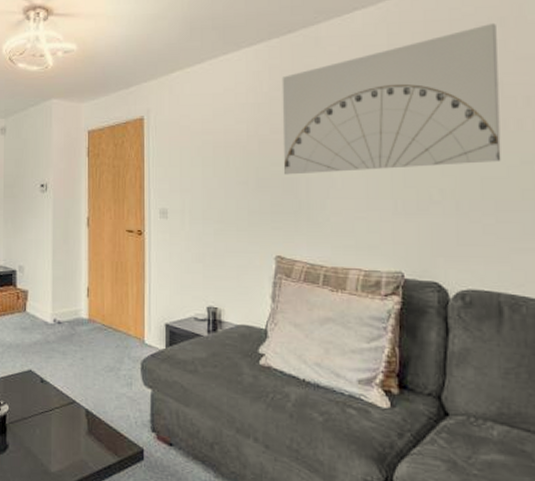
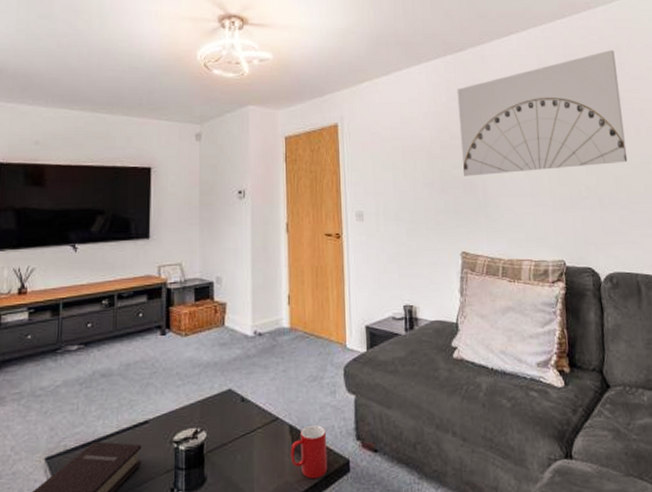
cup: none [86,411,122,462] -> present [290,424,328,479]

